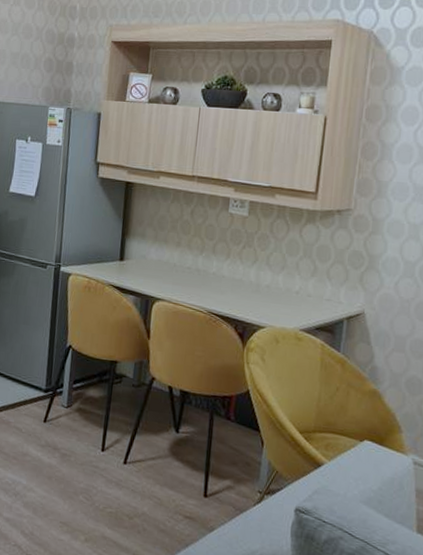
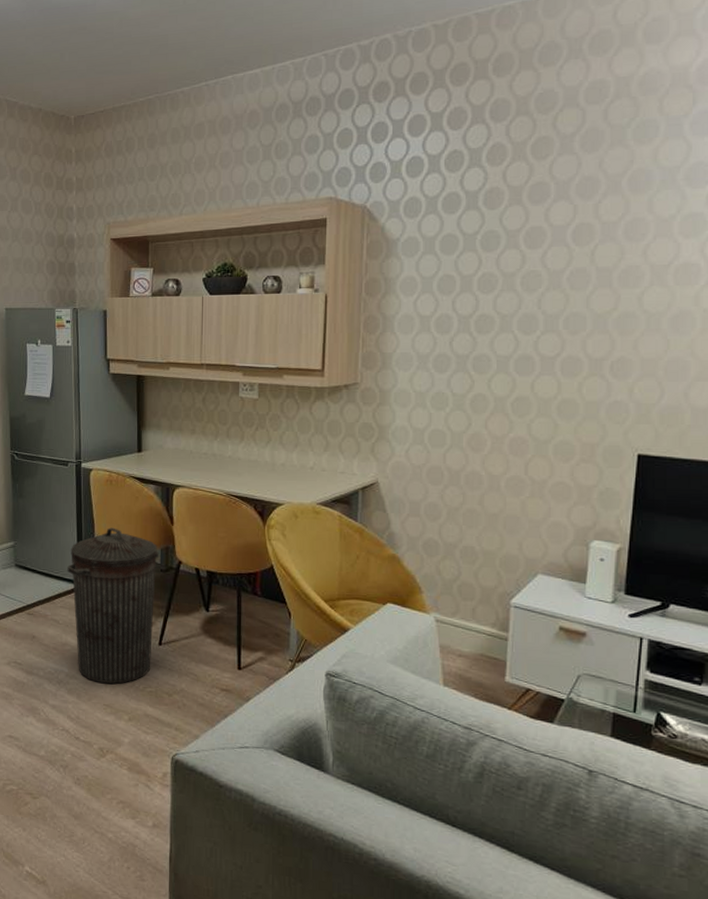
trash can: none [35,336,133,501] -> present [67,527,160,684]

